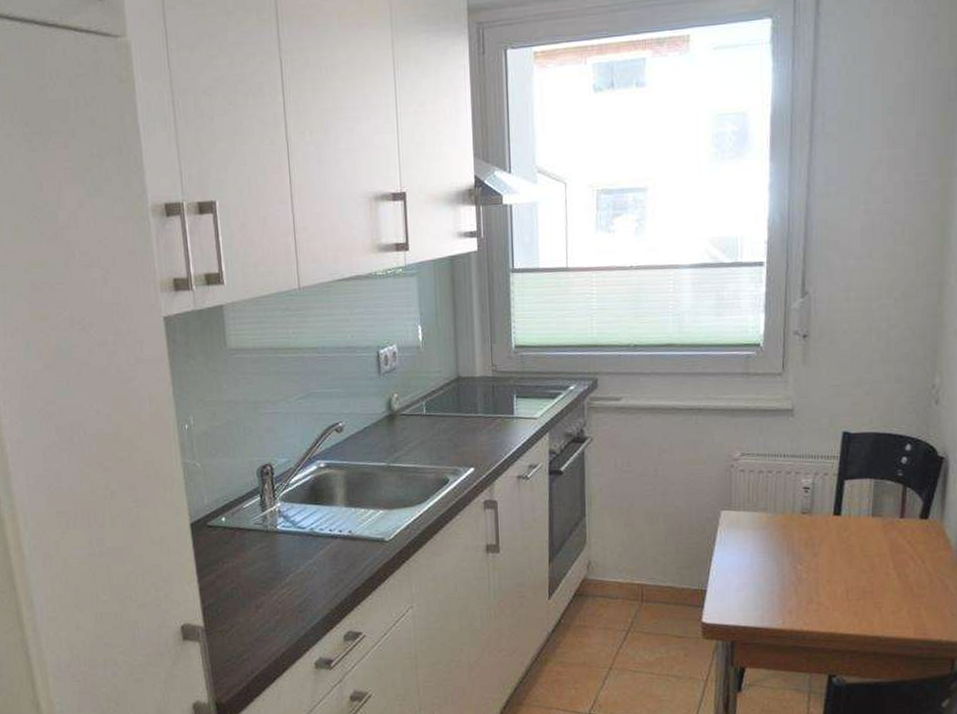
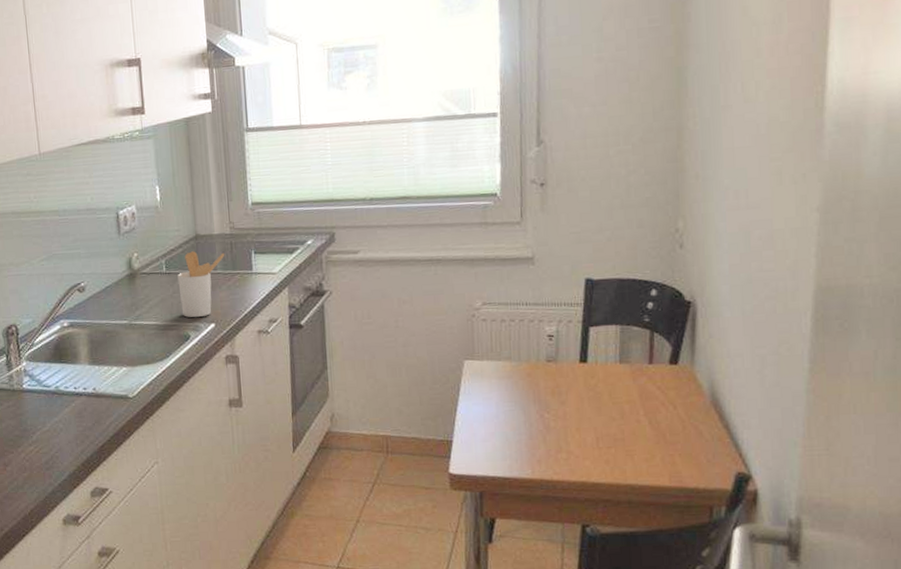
utensil holder: none [438,393,487,461] -> present [177,251,225,317]

